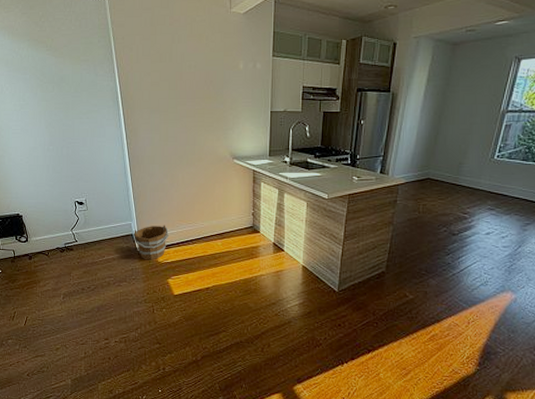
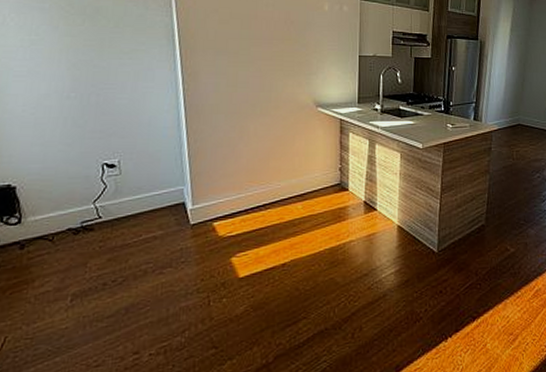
bucket: present [134,225,168,260] -> none [186,188,234,235]

